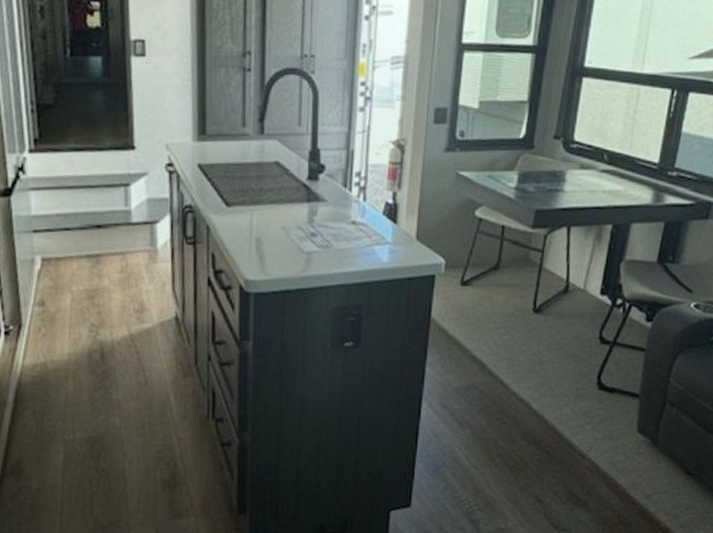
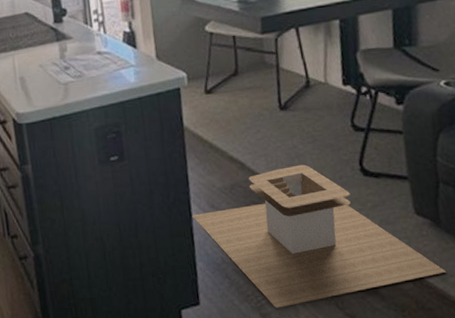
side table: none [420,372,652,515] -> present [192,164,447,308]

